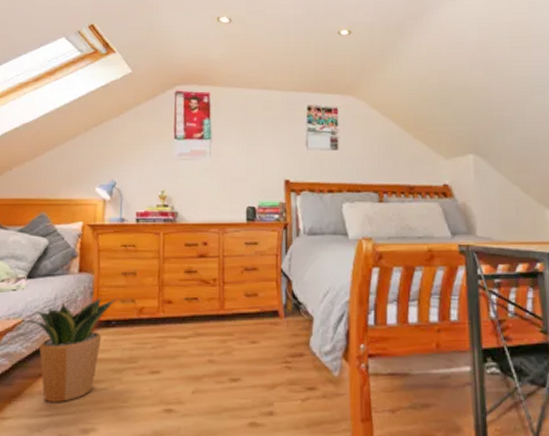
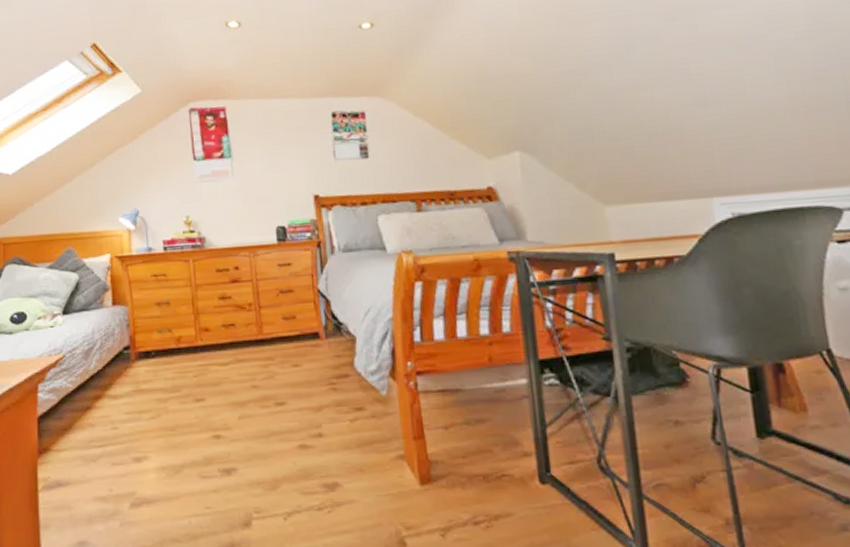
potted plant: present [22,298,118,403] -> none [64,328,155,435]

